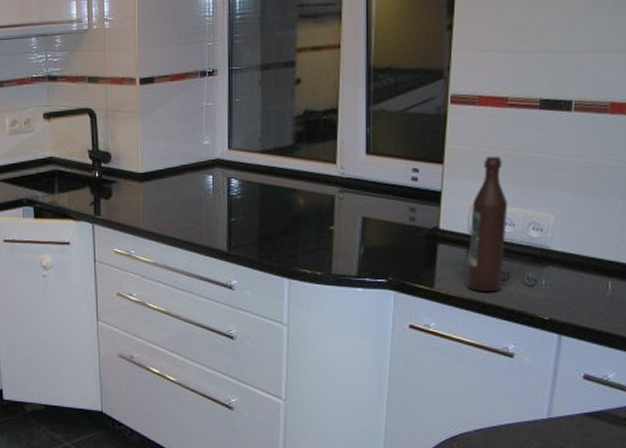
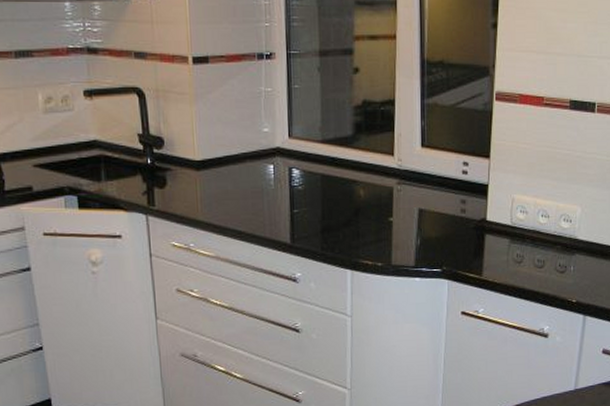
wine bottle: present [466,156,509,293] -> none [509,152,544,279]

